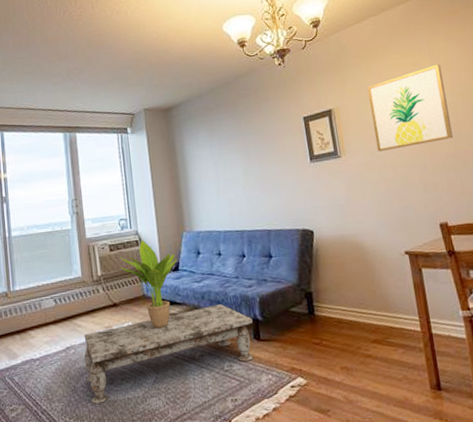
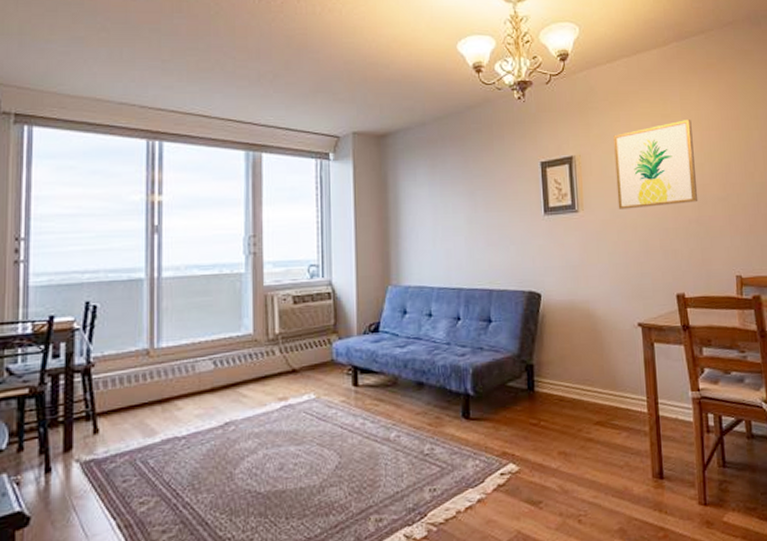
coffee table: present [84,304,254,404] -> none [247,375,462,495]
potted plant: present [120,239,178,329] -> none [304,292,379,402]

